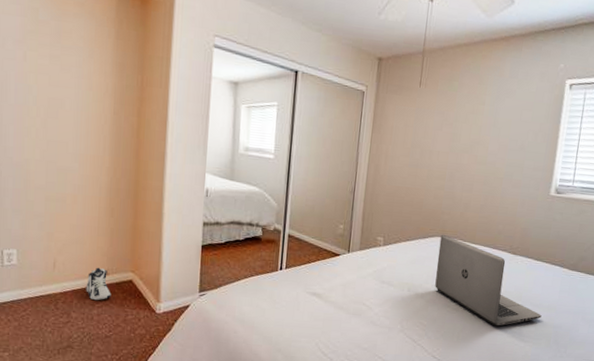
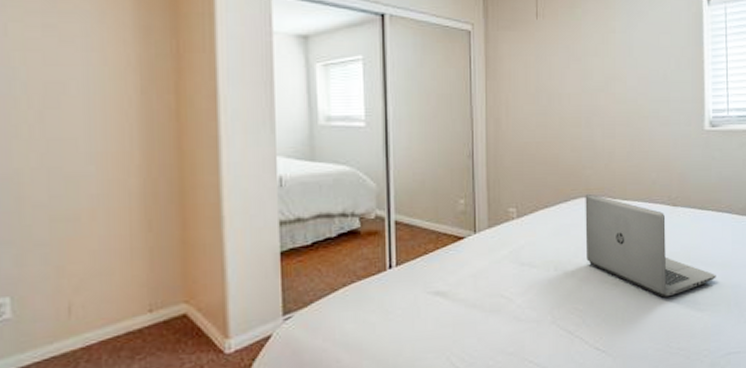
sneaker: present [86,267,111,301] -> none [119,303,158,351]

